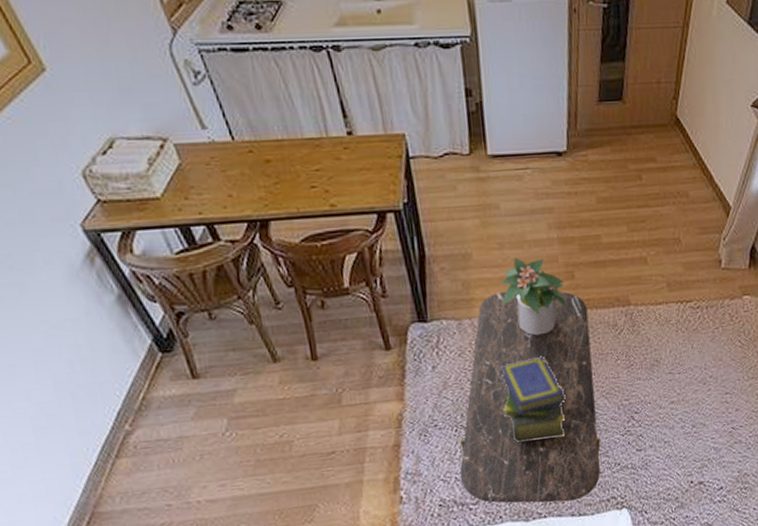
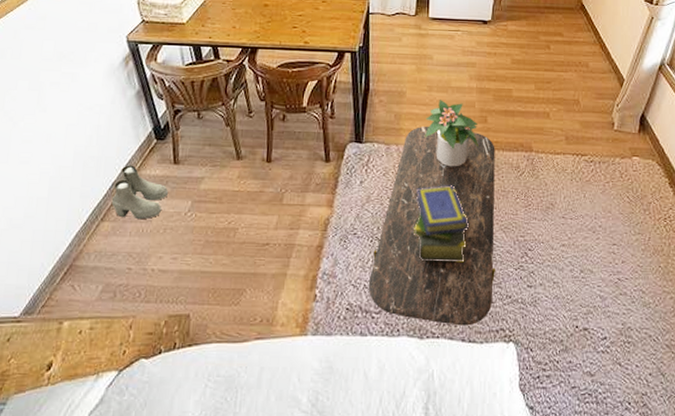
boots: none [120,387,194,450] -> present [111,165,168,220]

